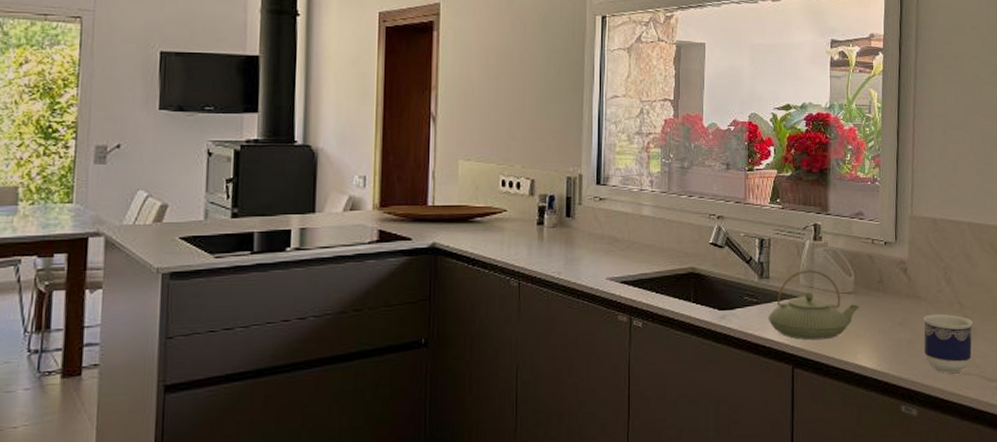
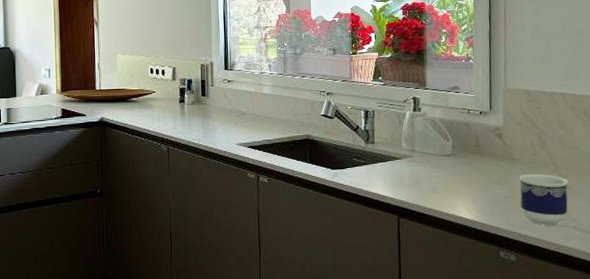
teapot: present [768,269,860,341] -> none [374,136,458,195]

